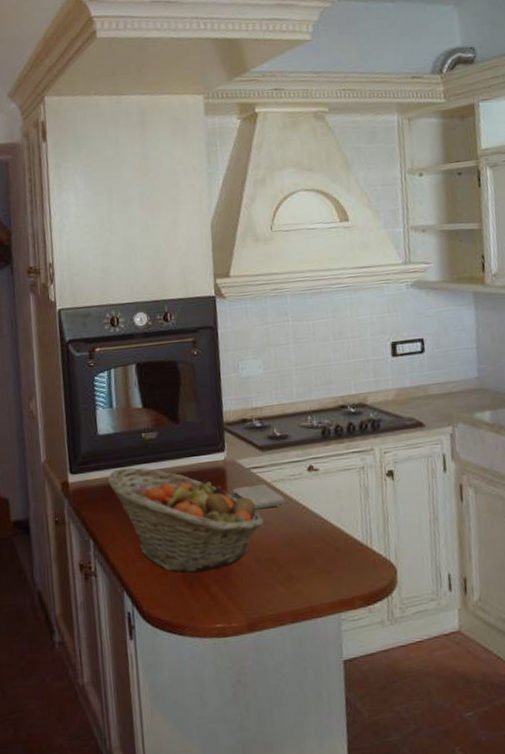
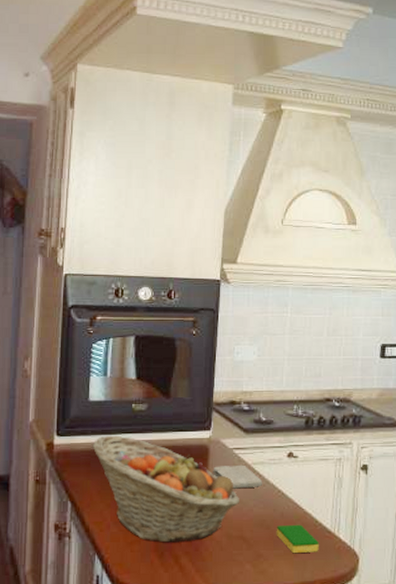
dish sponge: none [305,539,353,570] -> present [276,524,319,553]

